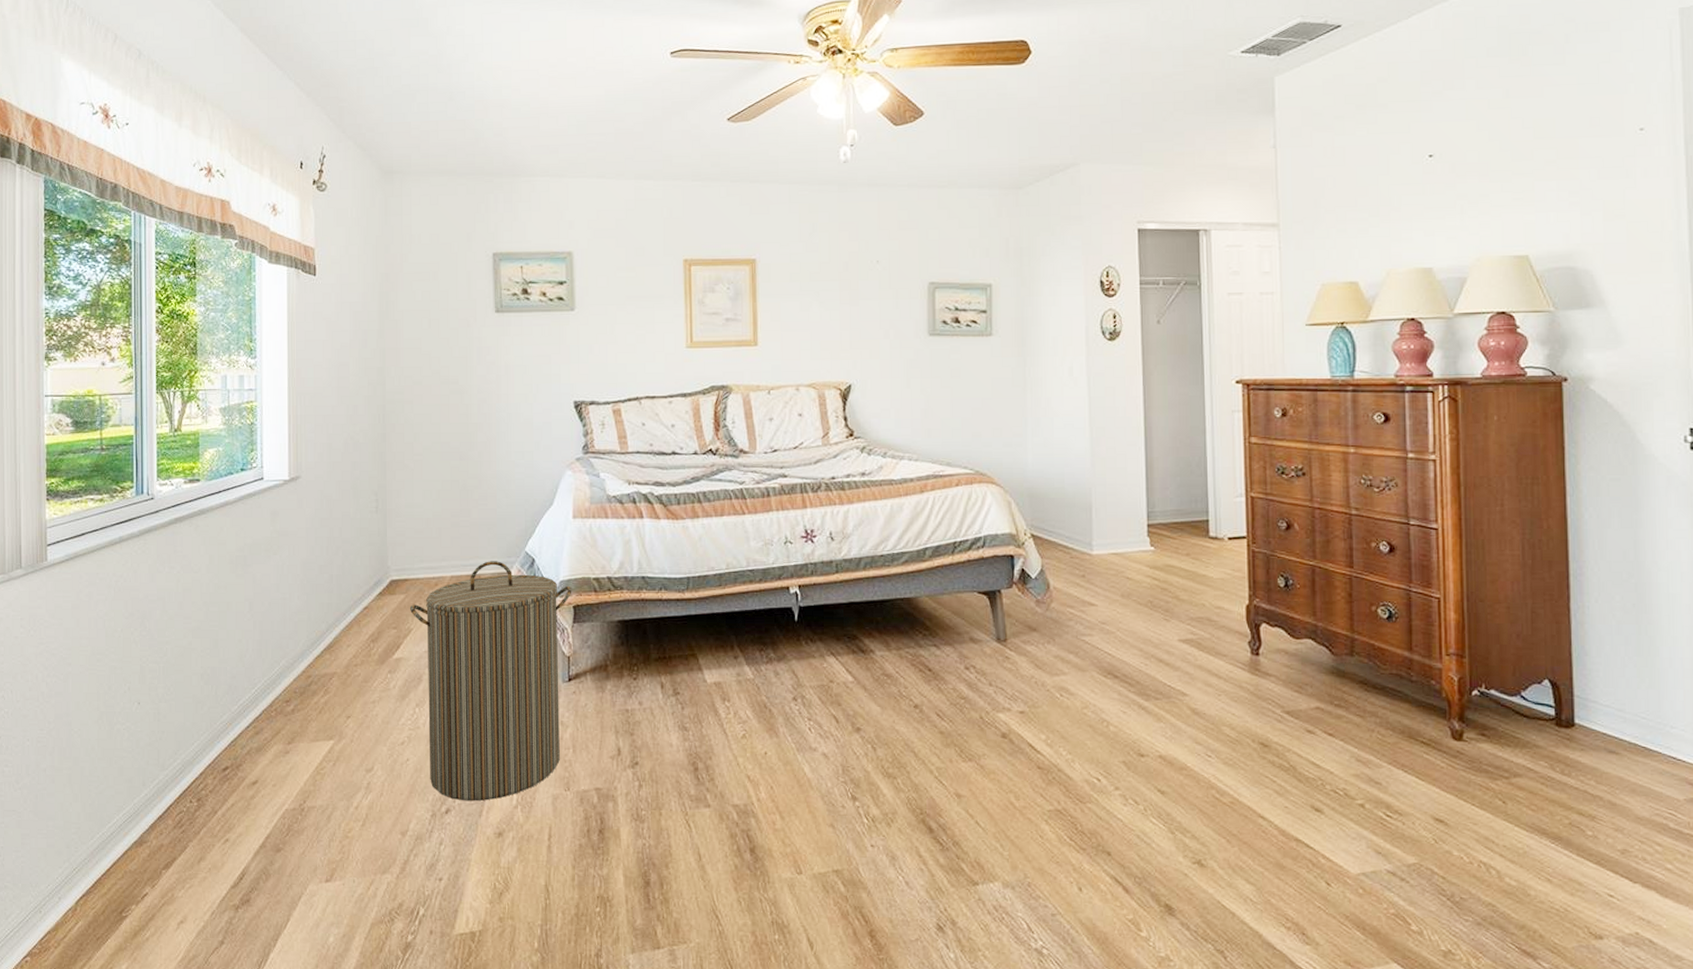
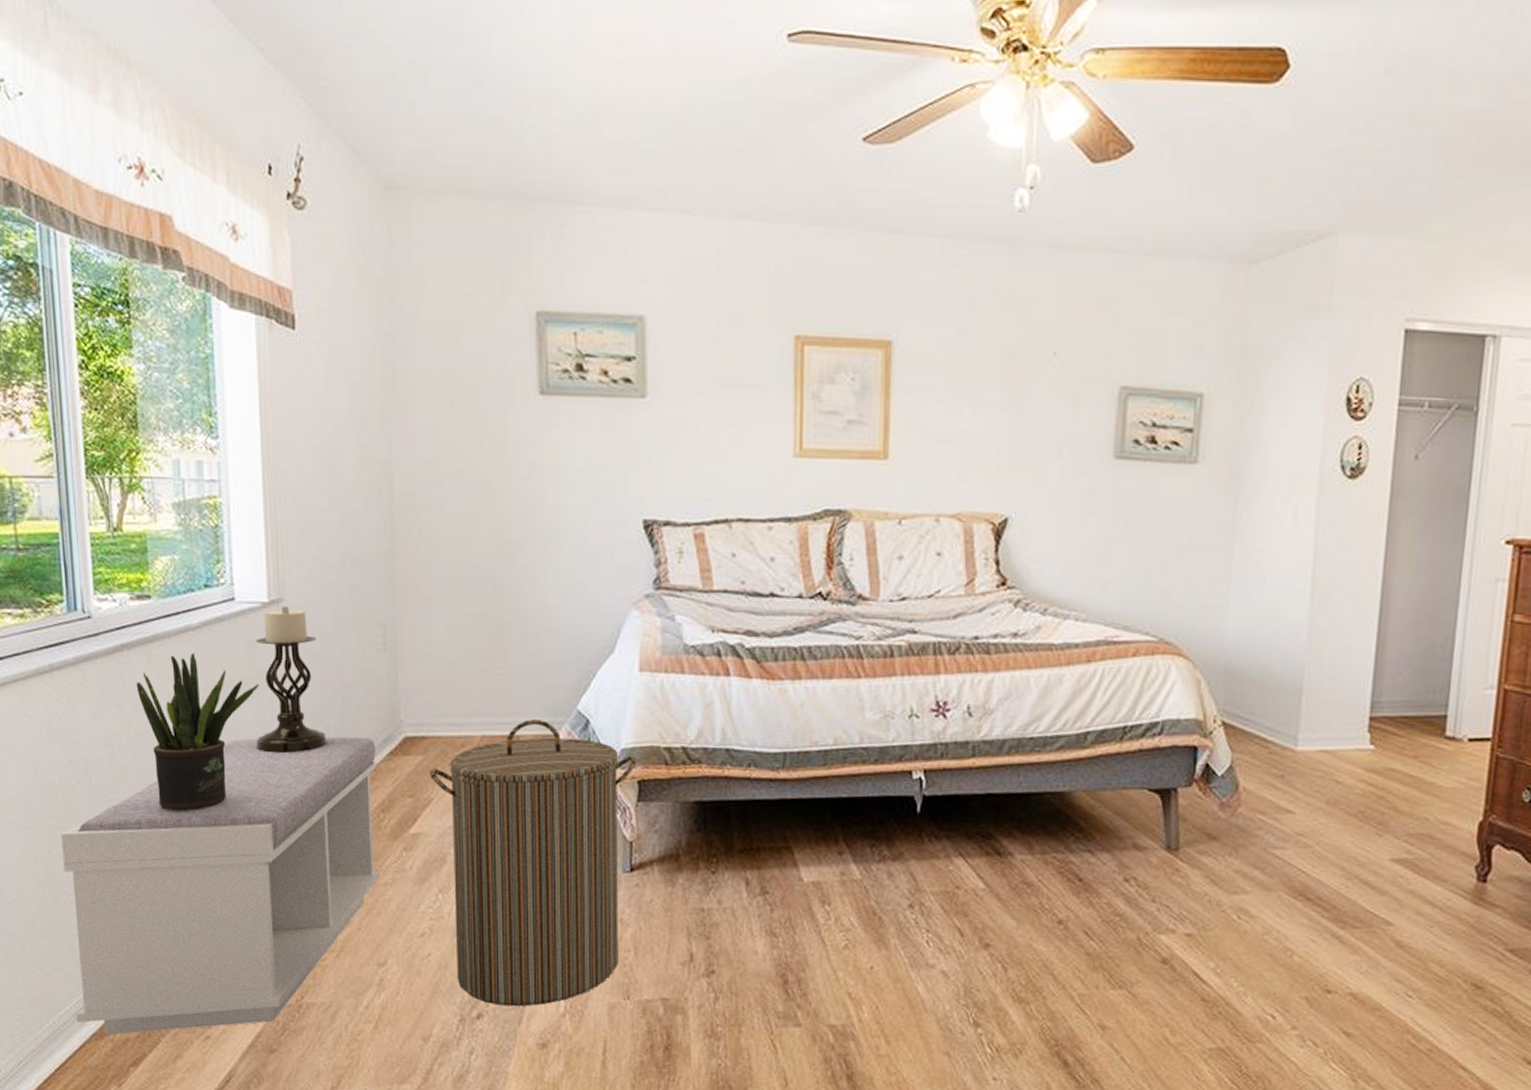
bench: none [119,583,370,842] -> present [61,736,381,1035]
potted plant: none [185,522,279,648] -> present [136,653,259,810]
candle holder: none [275,481,331,599] -> present [255,605,328,754]

